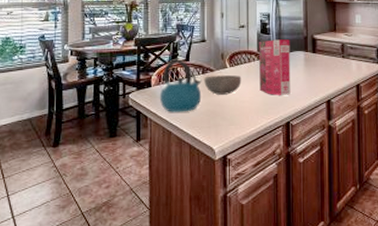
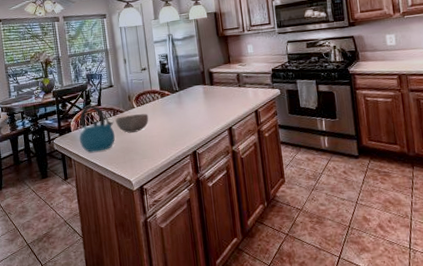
cereal box: present [258,39,291,95] -> none [160,76,194,128]

